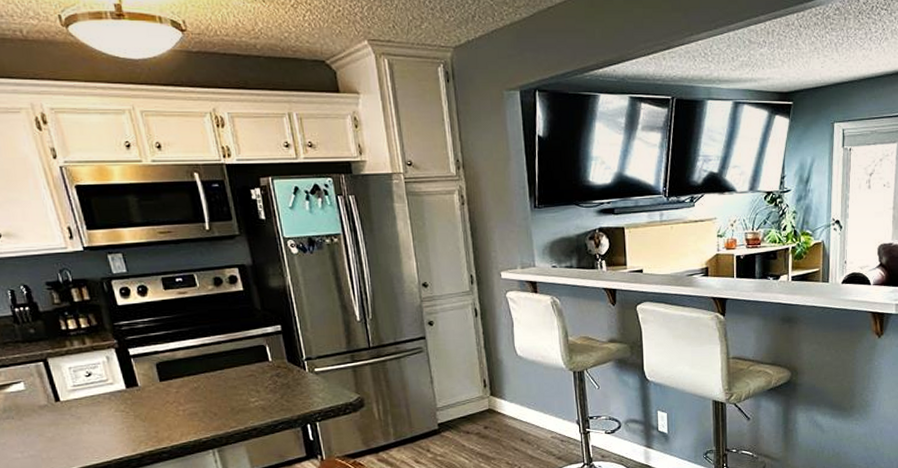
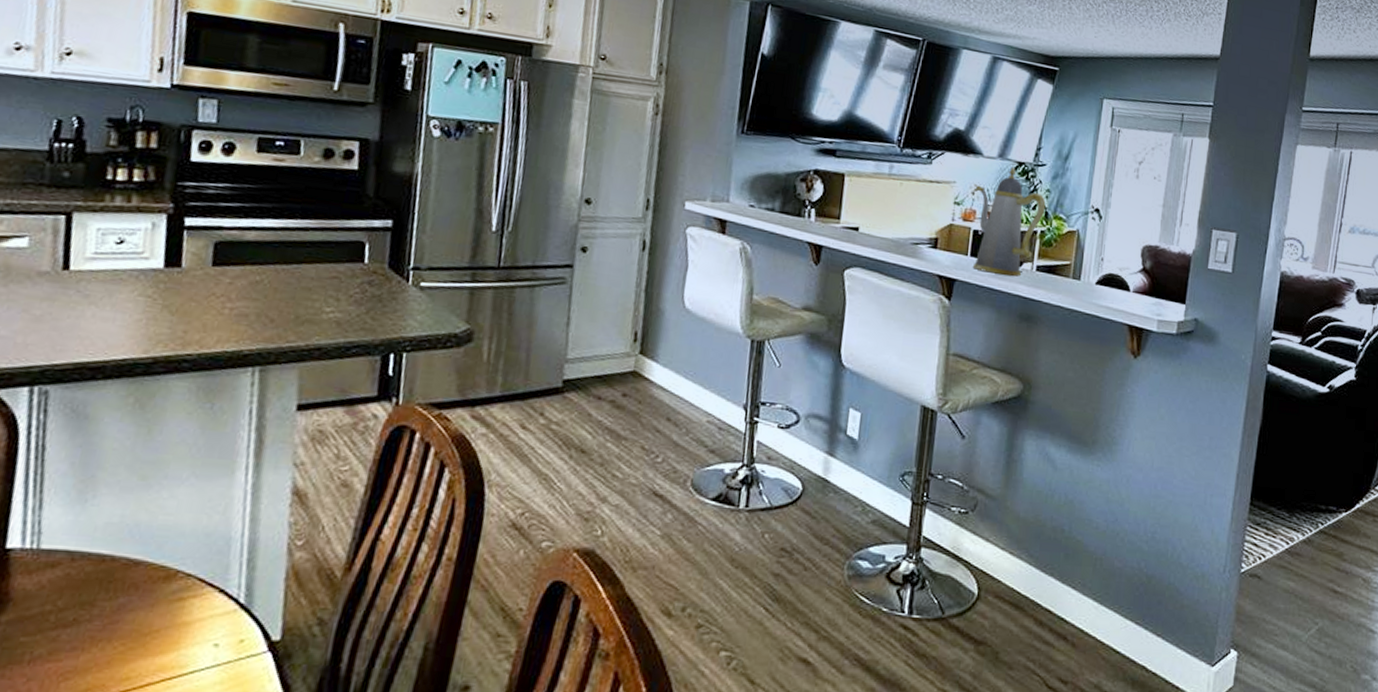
coffee pot: none [732,197,794,289] -> present [972,166,1046,277]

